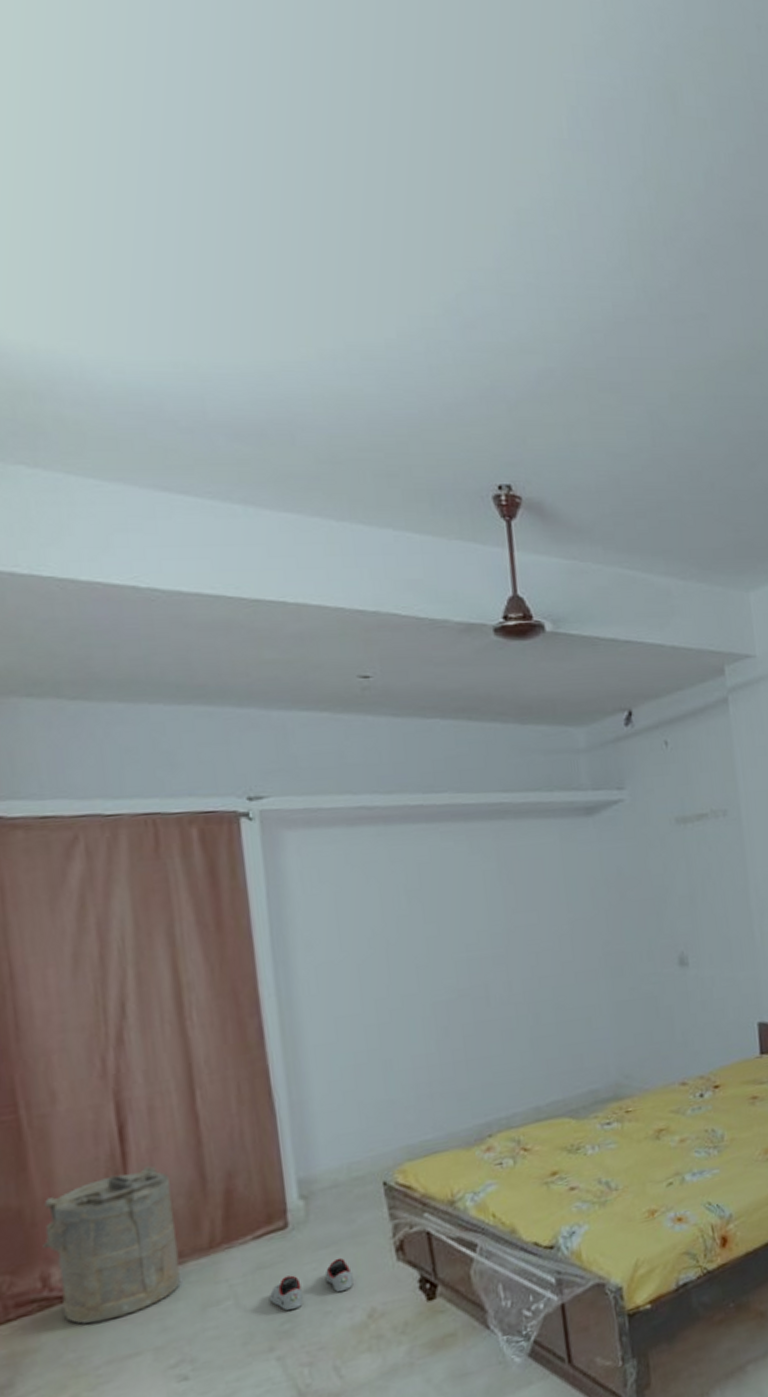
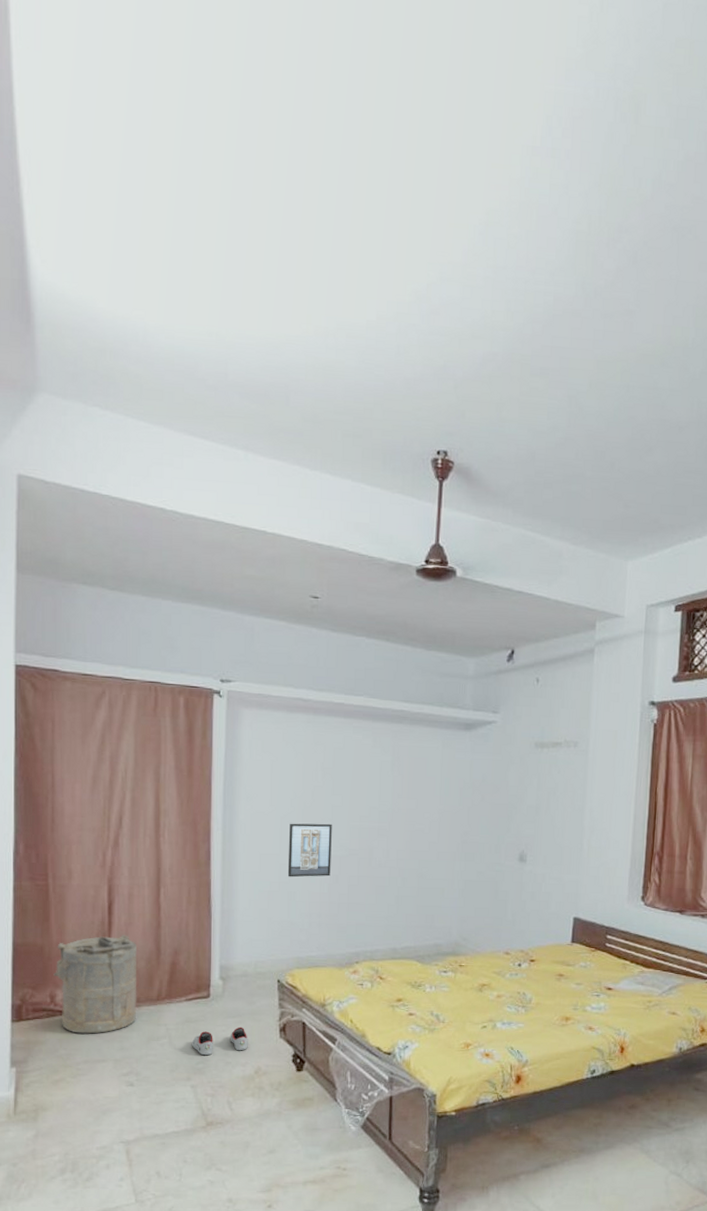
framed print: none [371,961,437,1042] -> present [287,823,332,878]

